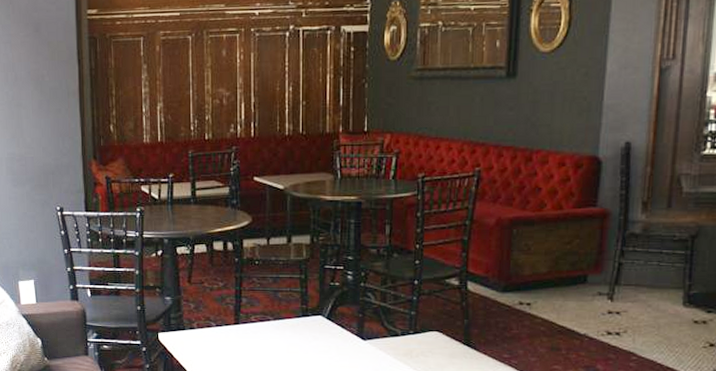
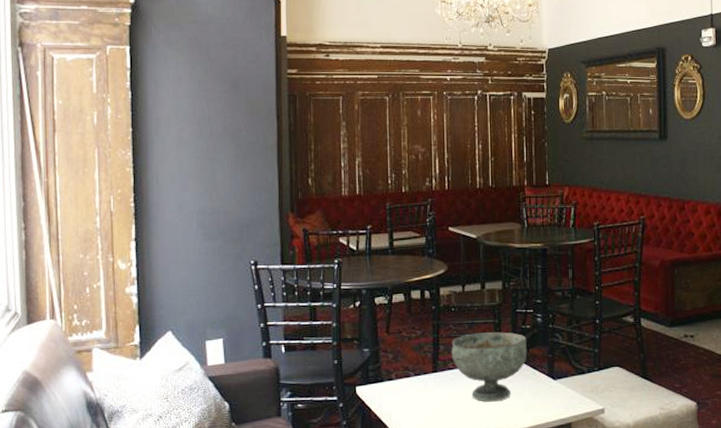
decorative bowl: none [254,288,336,358] -> present [451,332,528,402]

